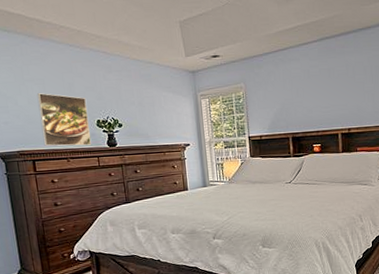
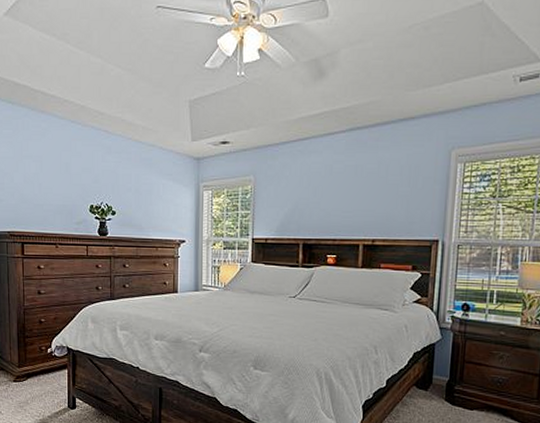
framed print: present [37,93,91,147] -> none [33,171,82,232]

